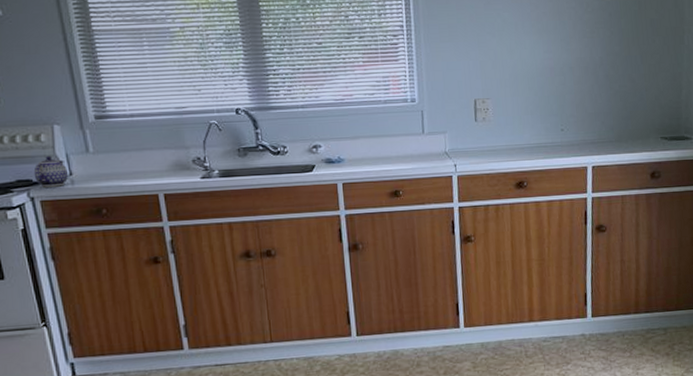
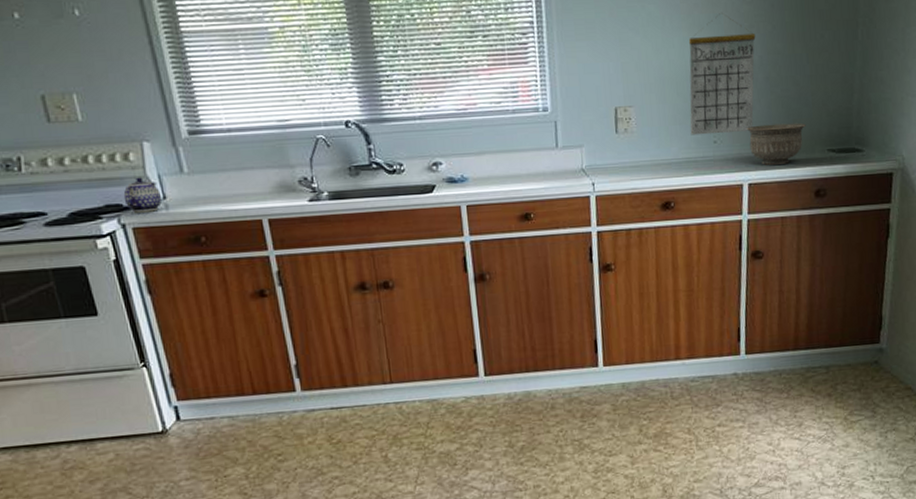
calendar: none [538,19,597,124] -> present [688,12,756,136]
bowl: none [589,114,641,150] -> present [746,123,806,165]

